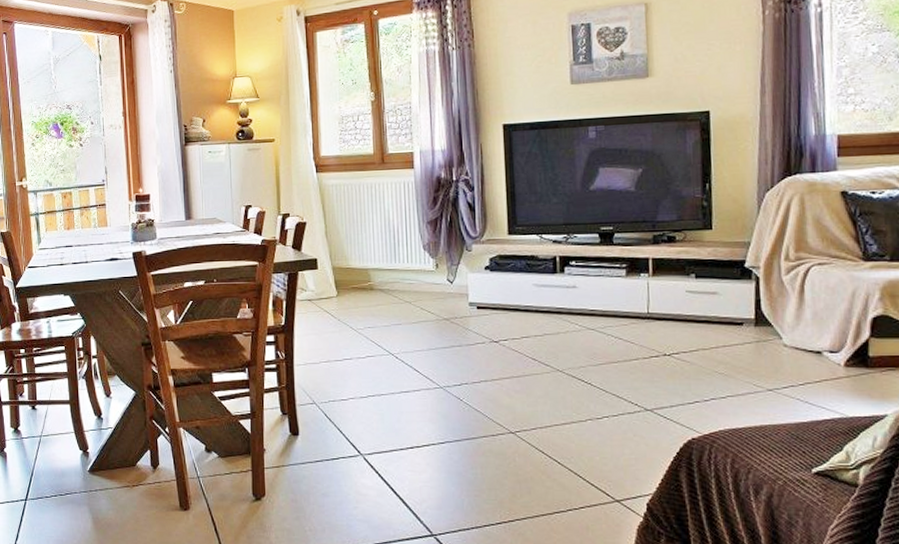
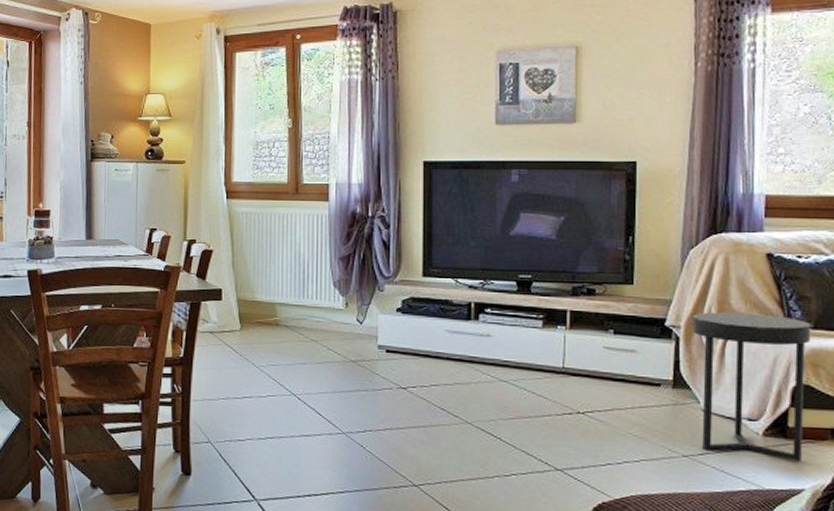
side table: none [771,250,888,388] -> present [692,312,811,461]

